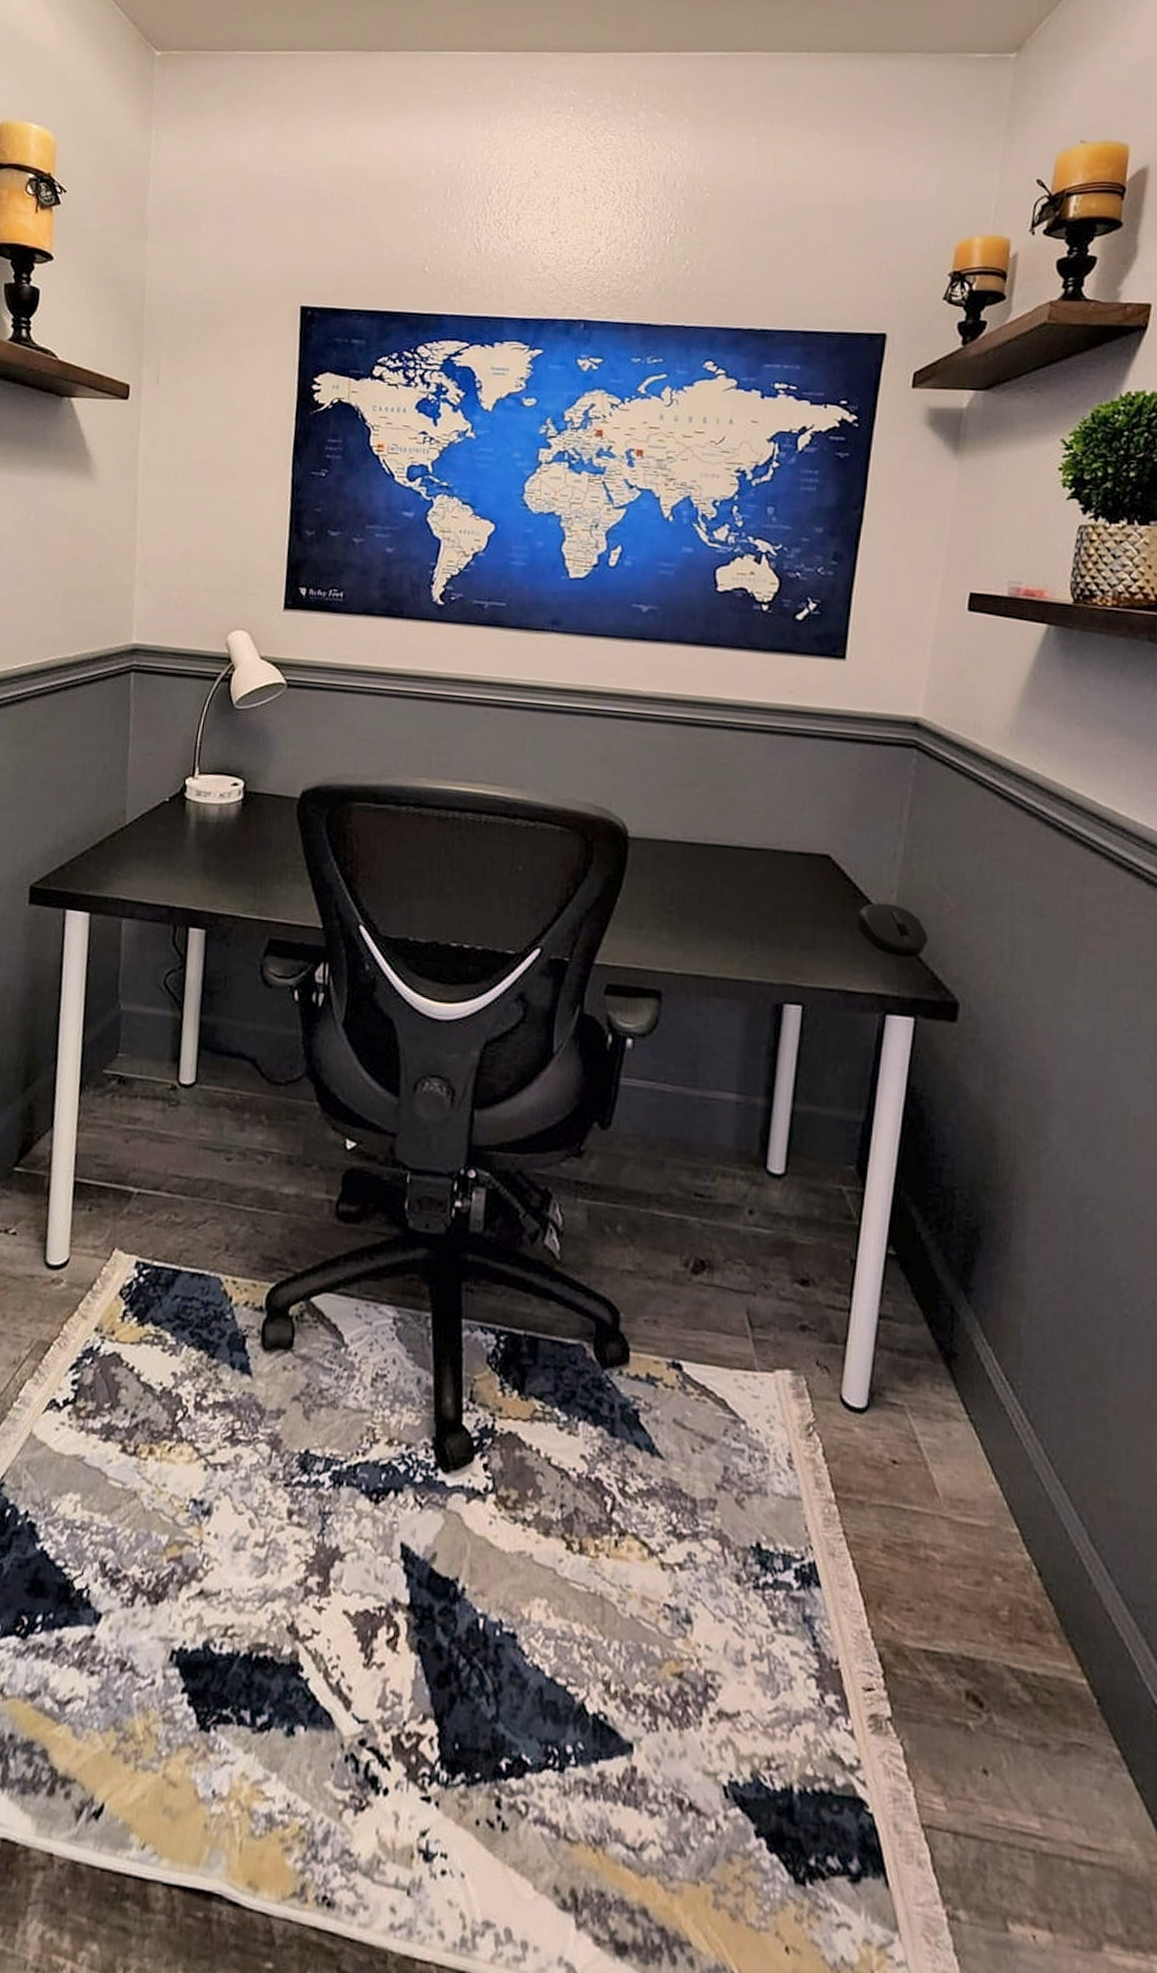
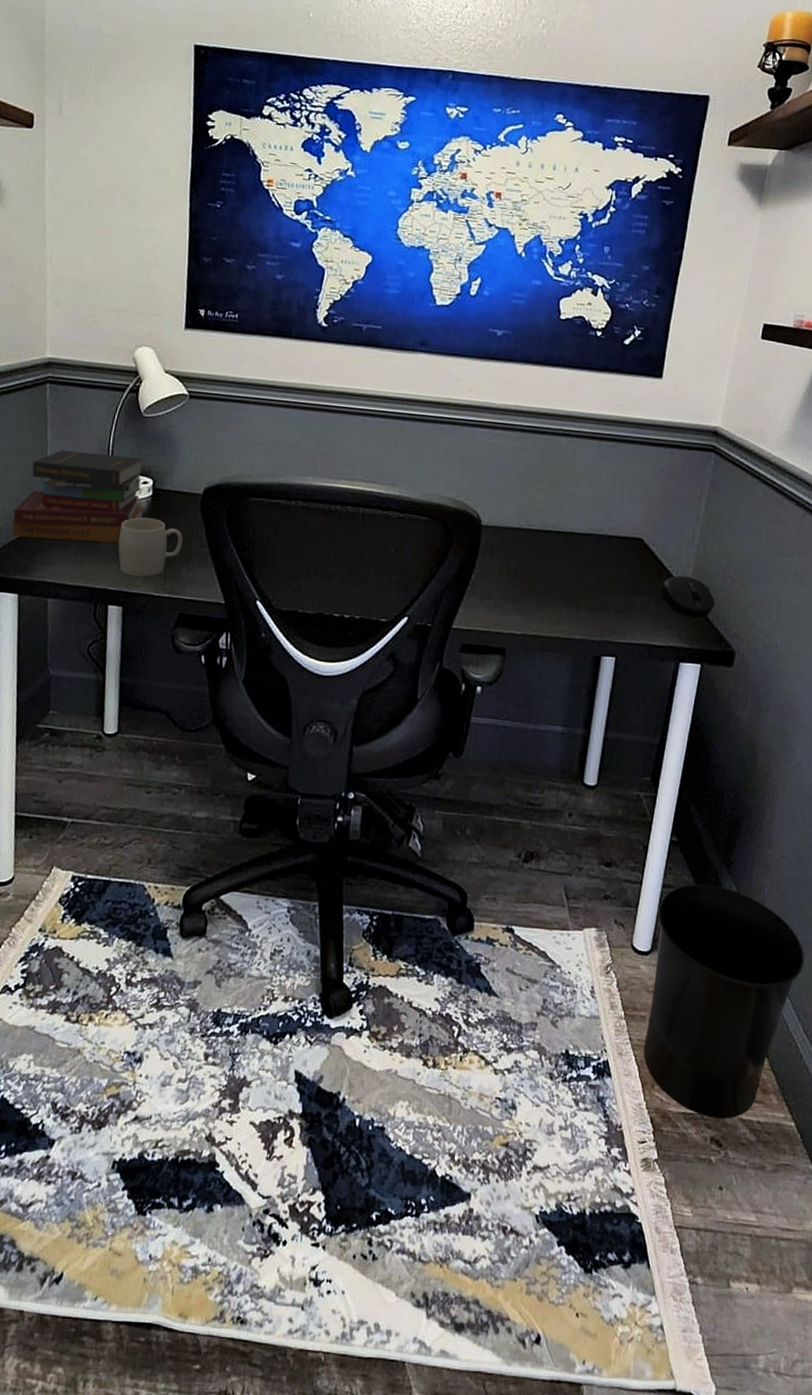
books: none [86,746,234,855] -> present [12,449,144,544]
mug: none [202,824,276,895] -> present [117,517,183,577]
waste bin: none [864,1316,1084,1665] -> present [643,884,805,1119]

